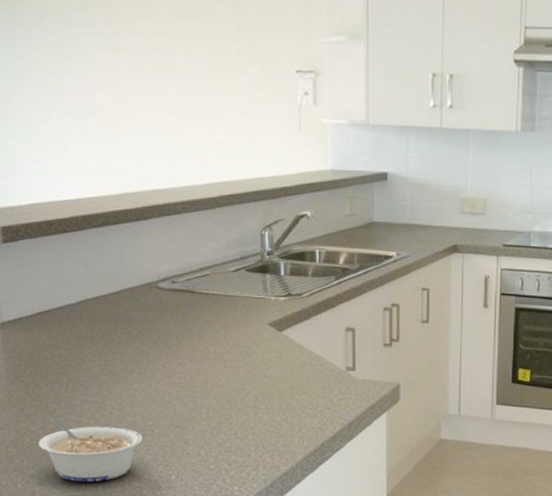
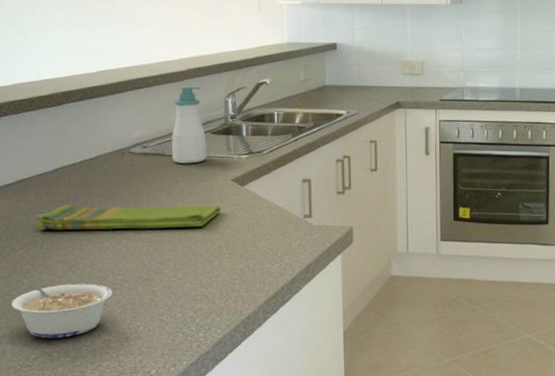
dish towel: none [61,341,256,374] -> present [37,204,221,231]
soap bottle: none [202,215,242,304] -> present [171,86,207,164]

